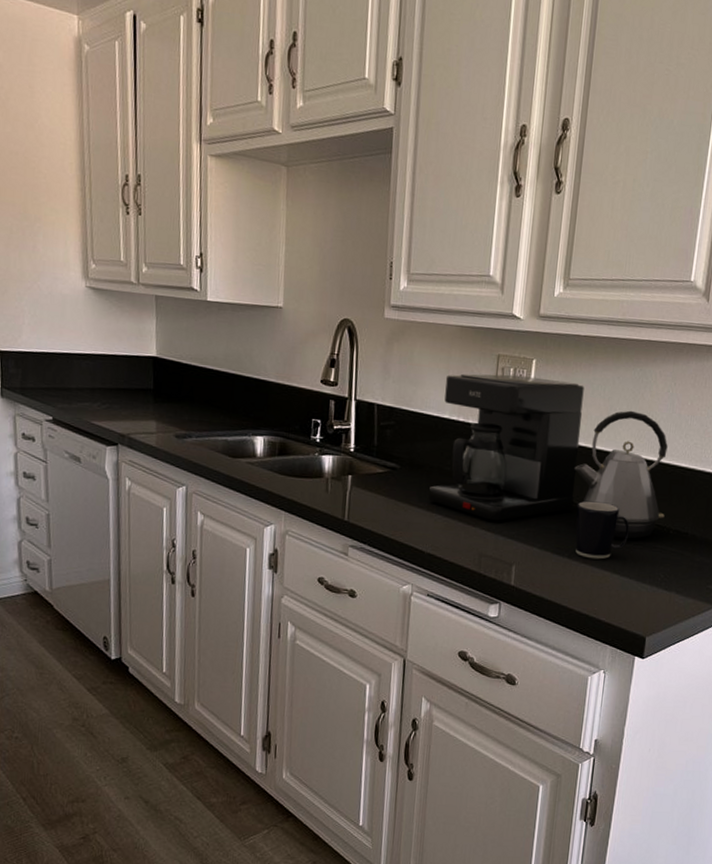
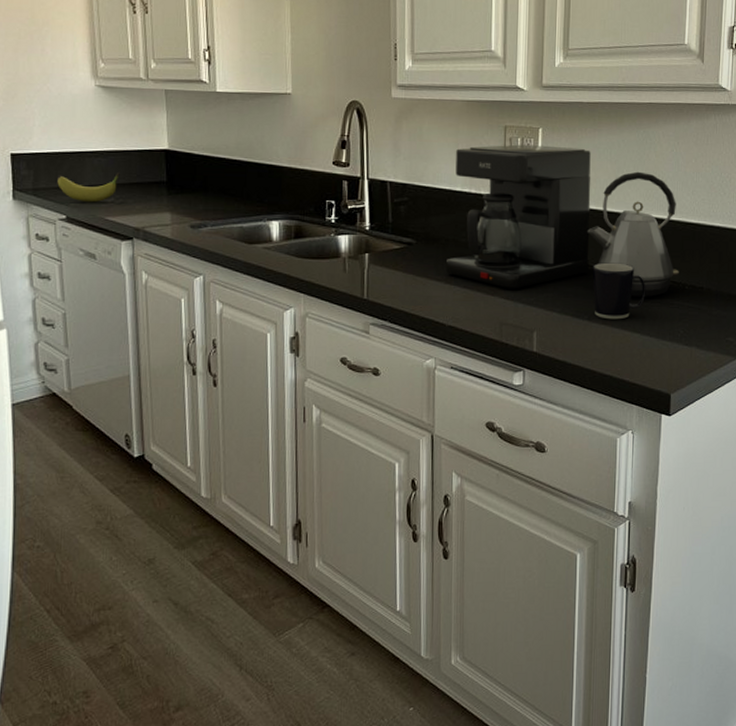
fruit: none [45,375,107,406] -> present [57,173,120,203]

